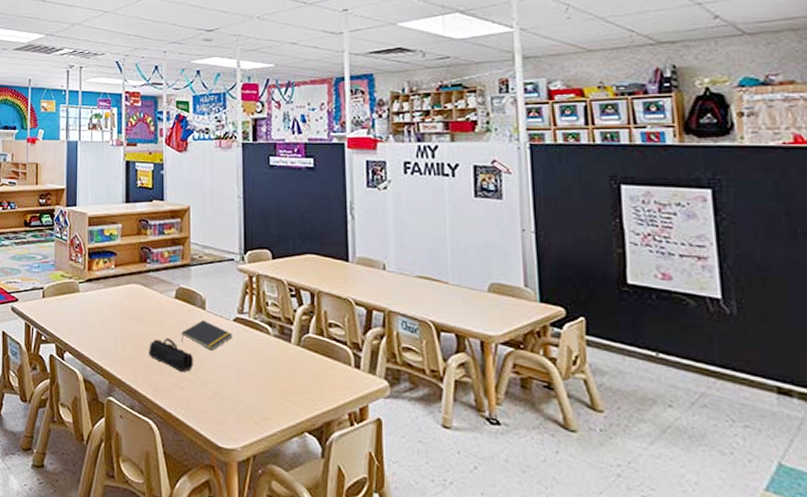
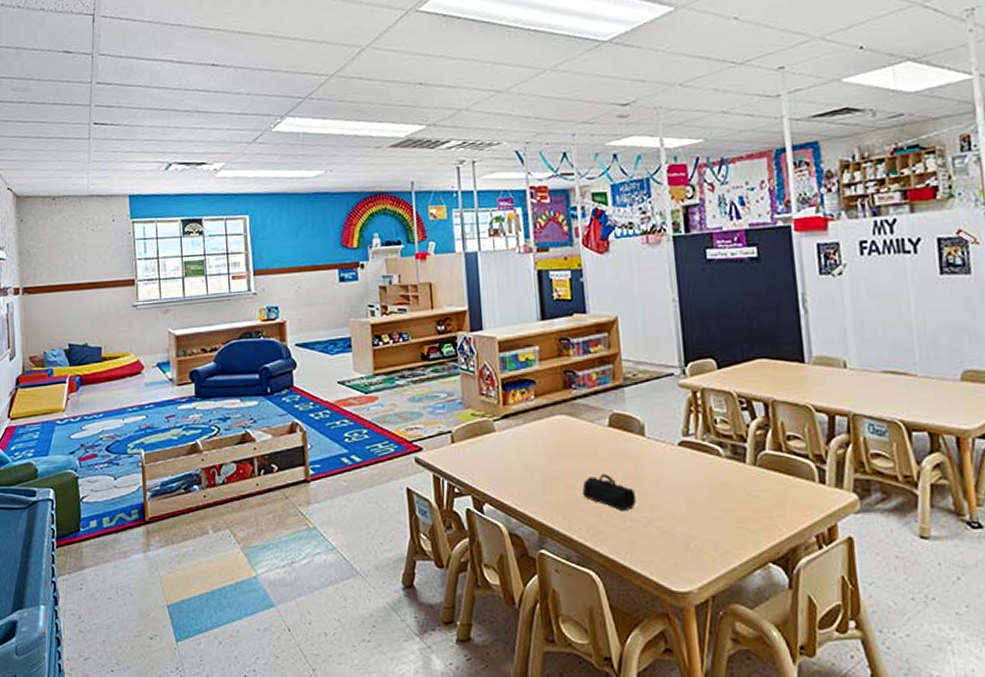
notepad: present [181,320,233,351] -> none [619,449,679,483]

